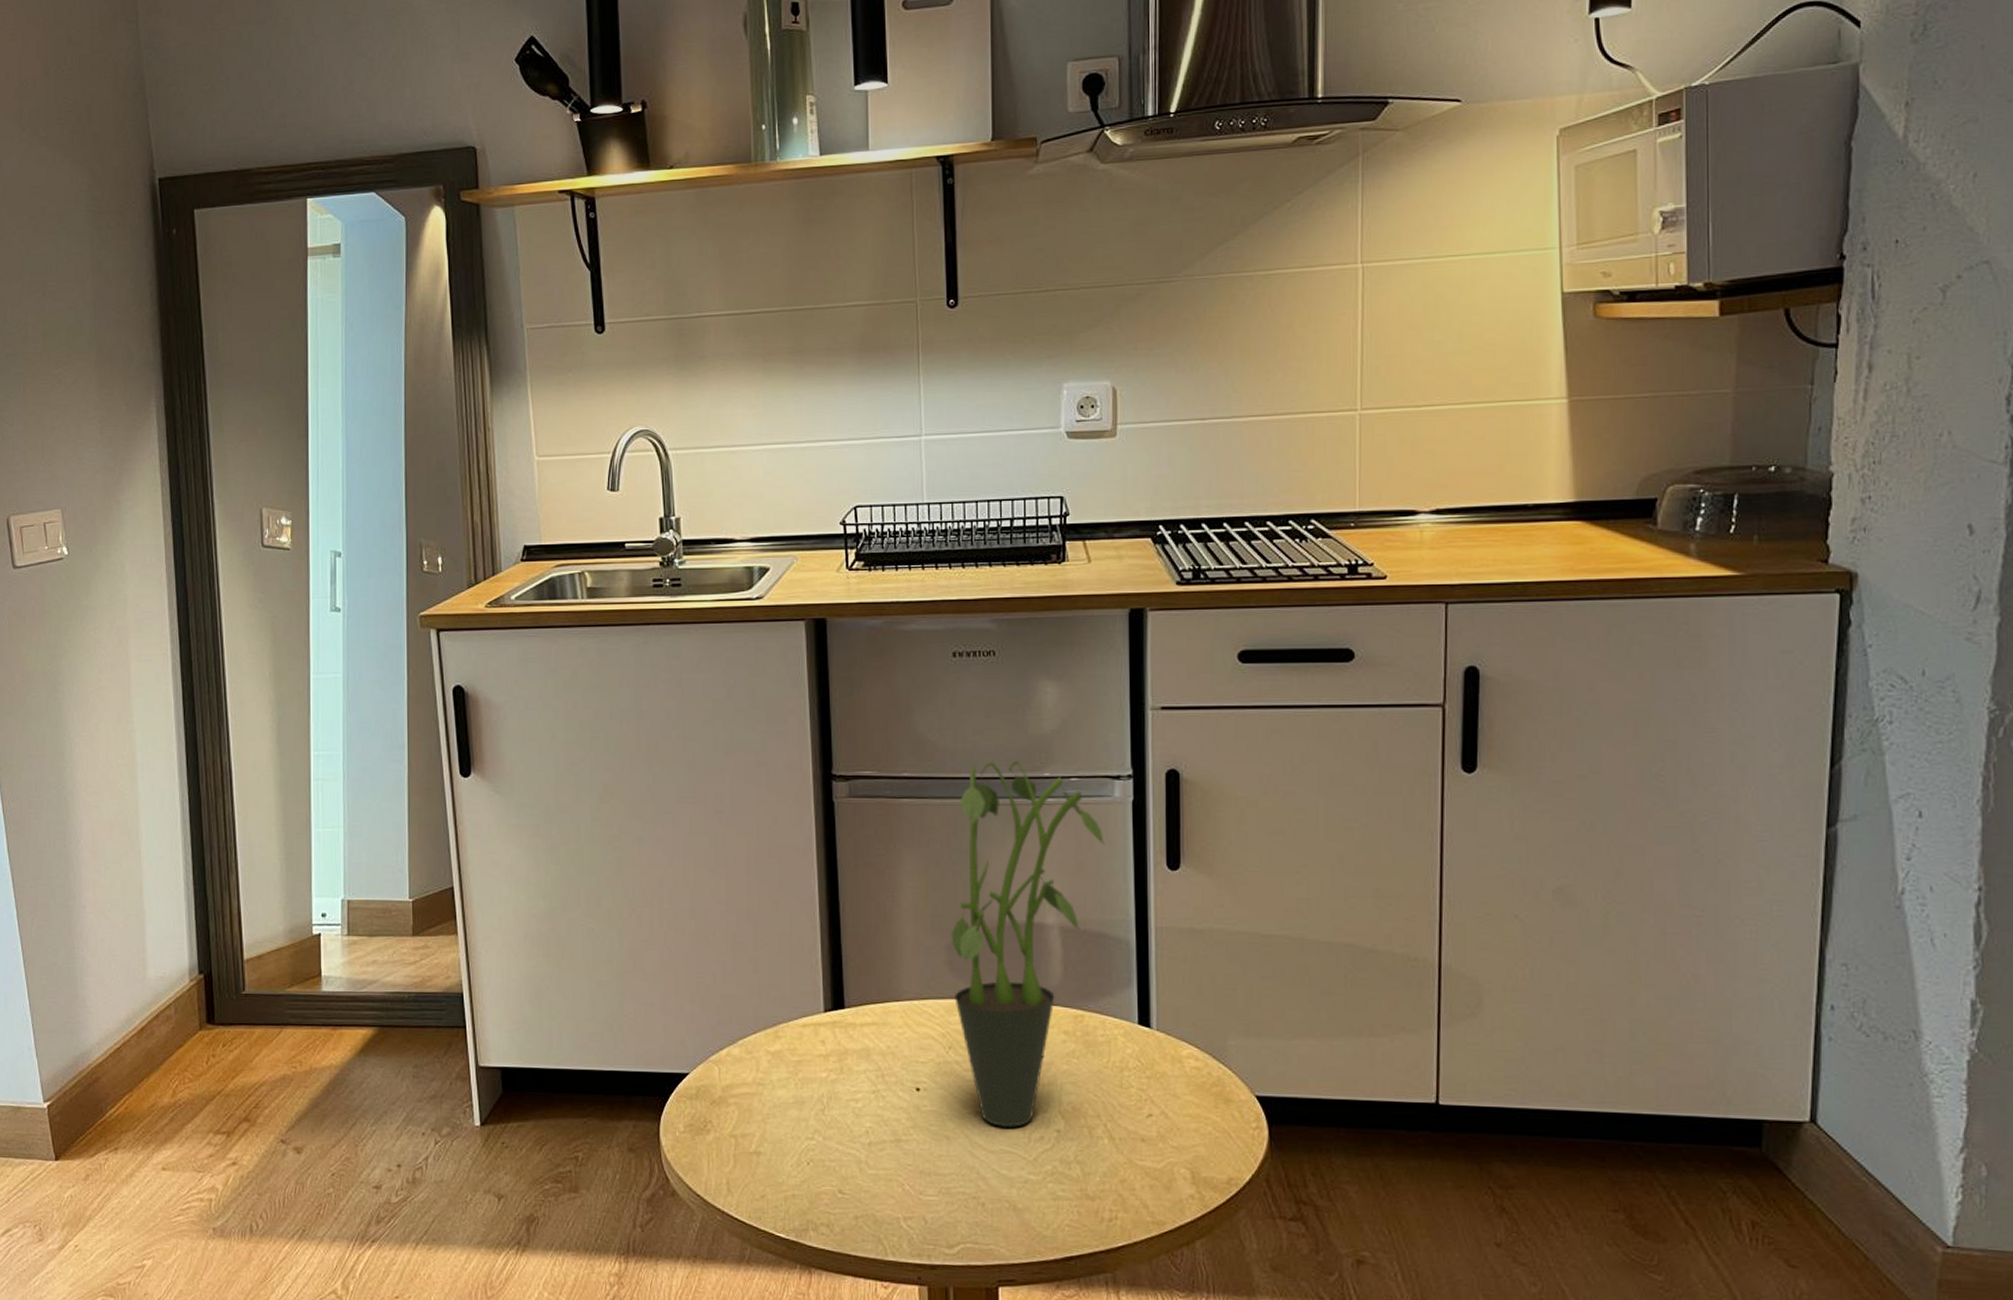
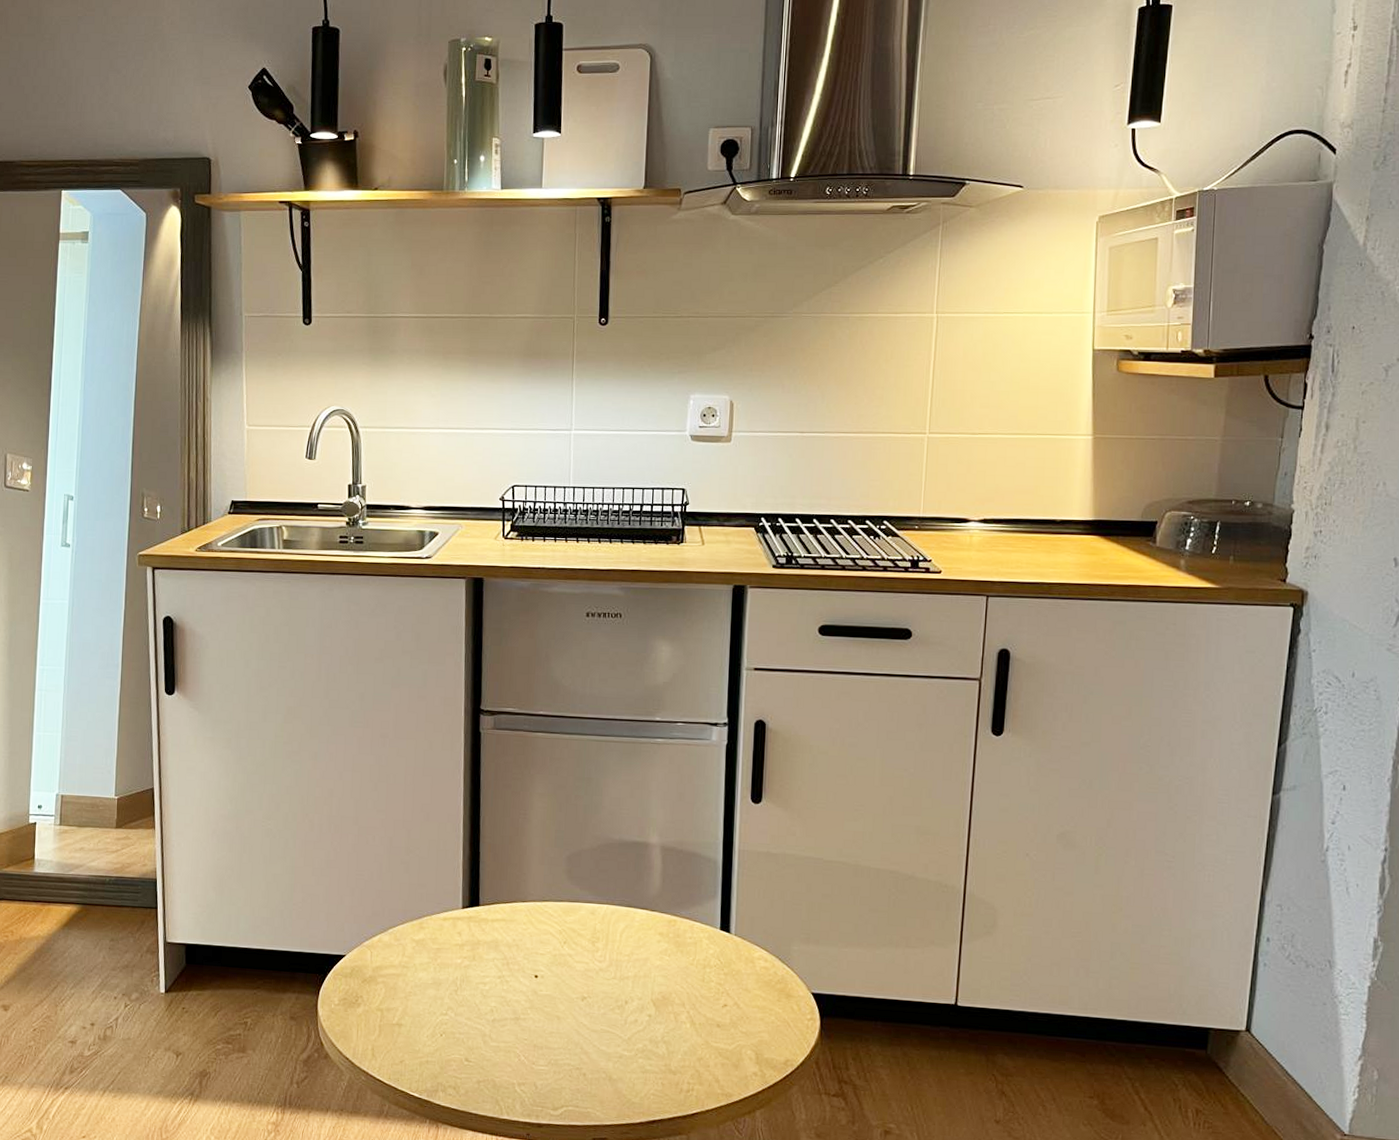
potted plant: present [951,760,1104,1127] -> none [571,705,702,1011]

